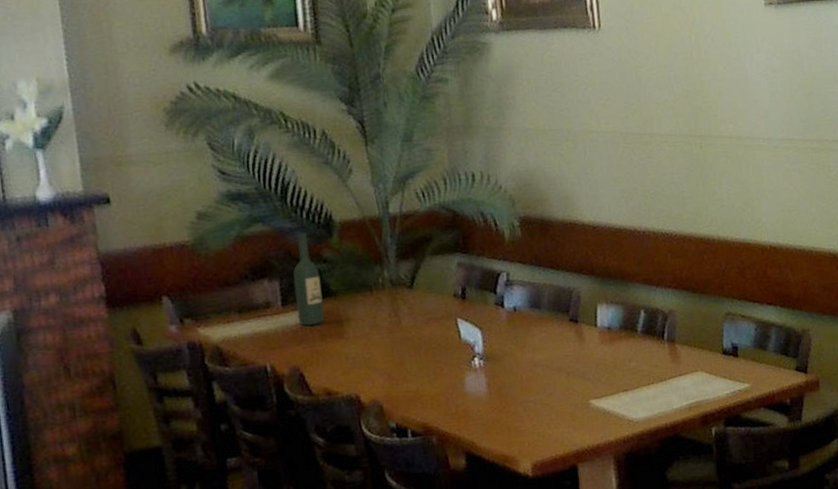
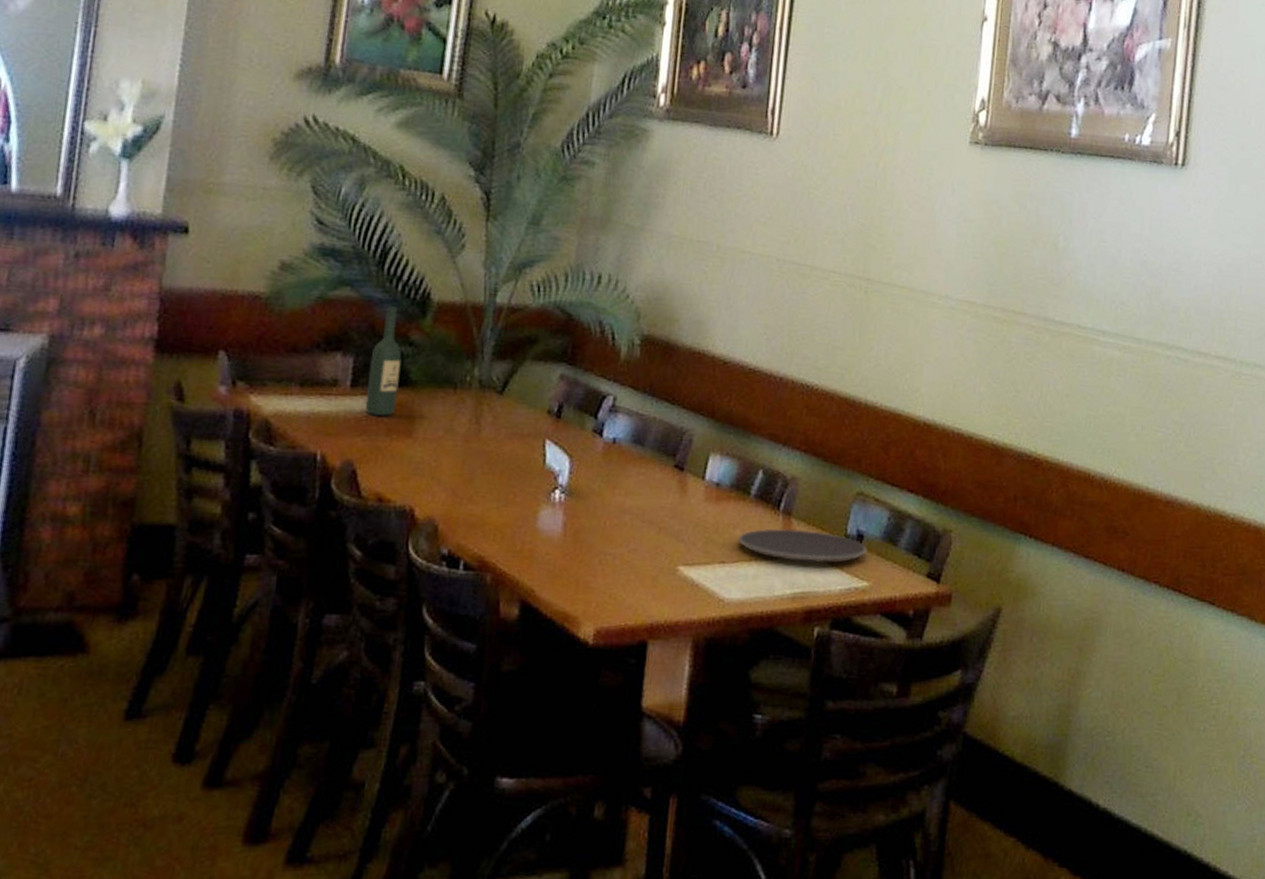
plate: none [634,350,743,380] -> present [738,528,868,564]

